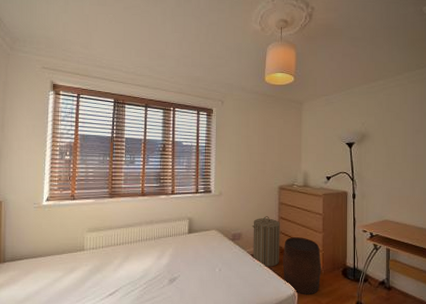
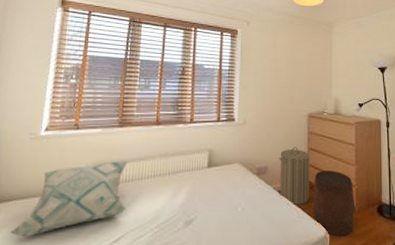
decorative pillow: none [24,227,119,290] -> present [10,161,128,237]

